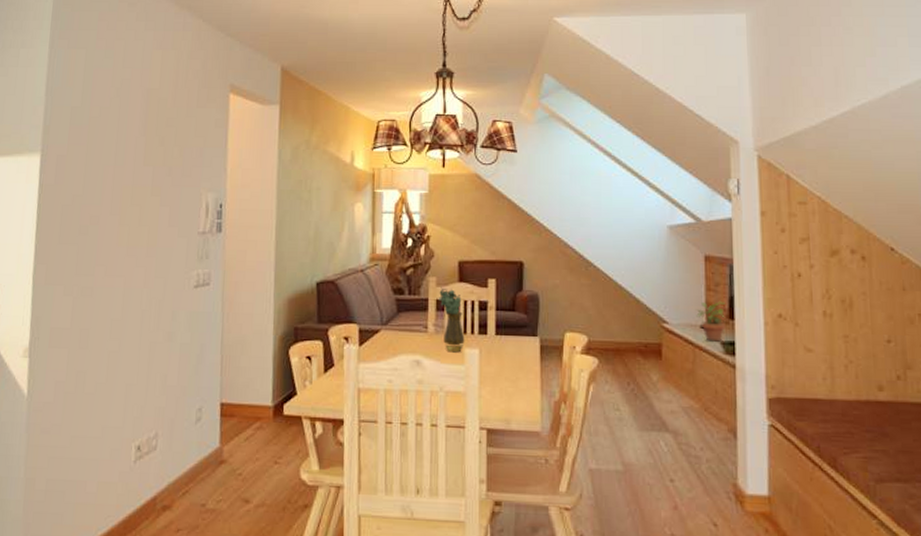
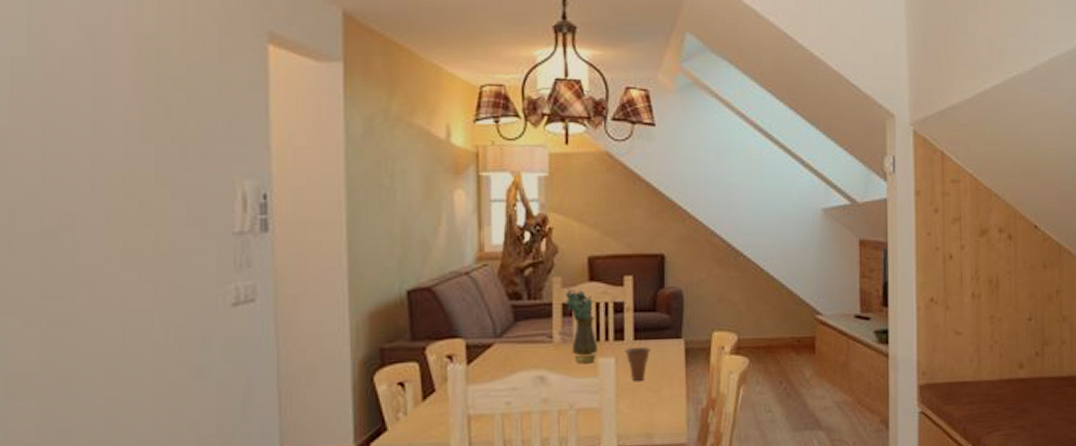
cup: none [488,342,511,371] -> present [625,347,651,381]
potted plant: present [696,301,726,342] -> none [850,288,879,331]

